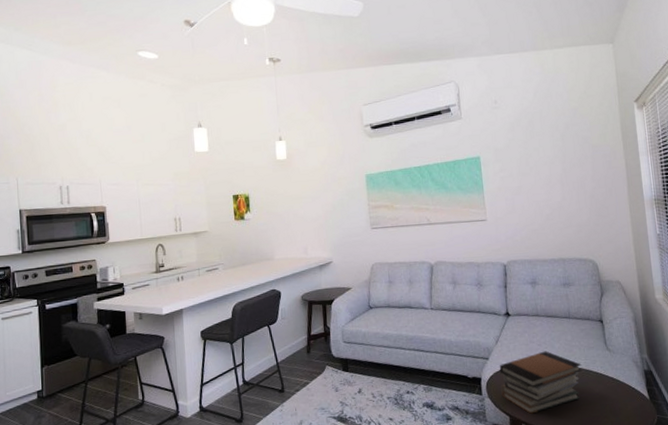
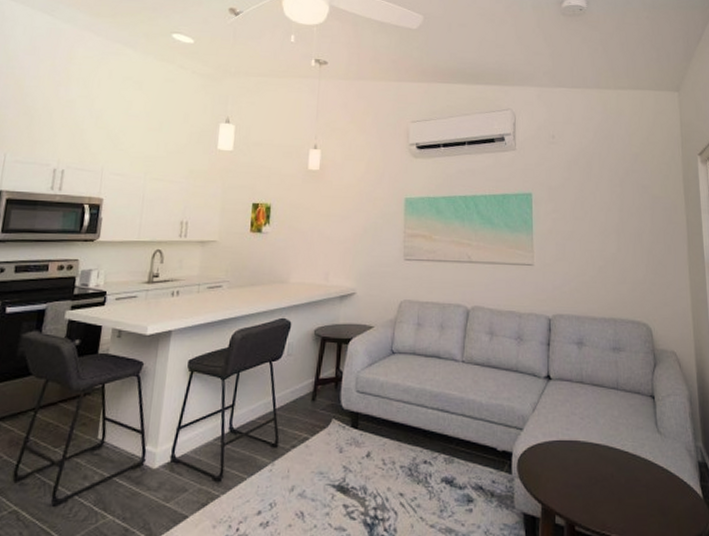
book stack: present [499,351,582,414] -> none [534,426,629,504]

